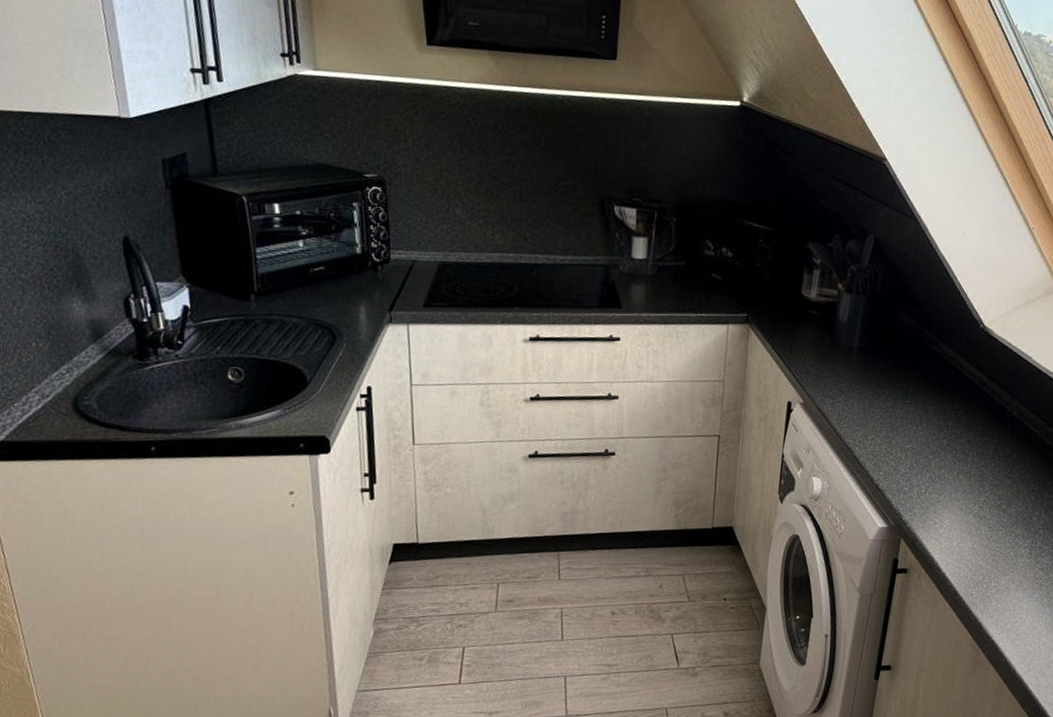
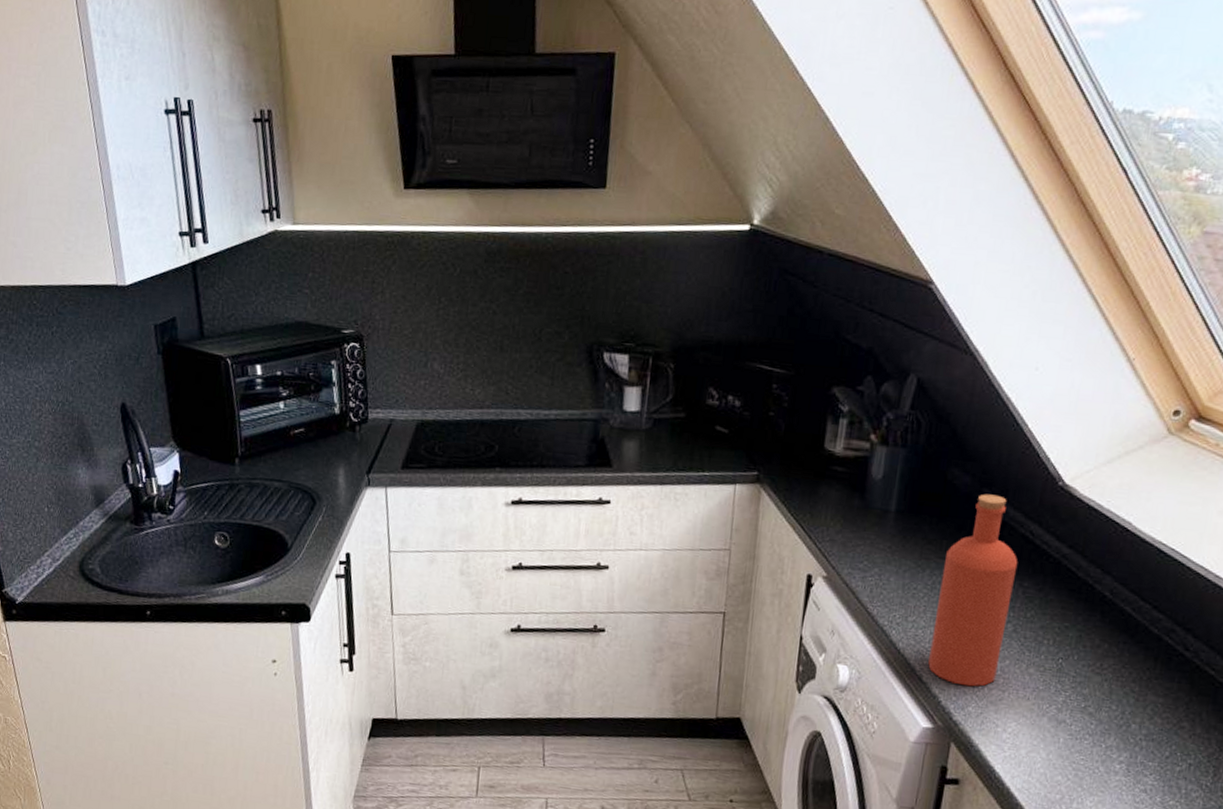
bottle: none [883,334,951,492] -> present [928,493,1018,687]

